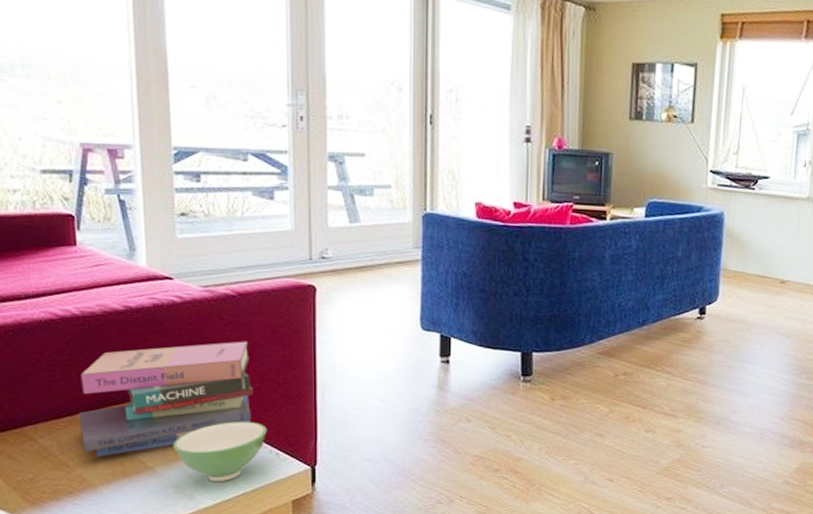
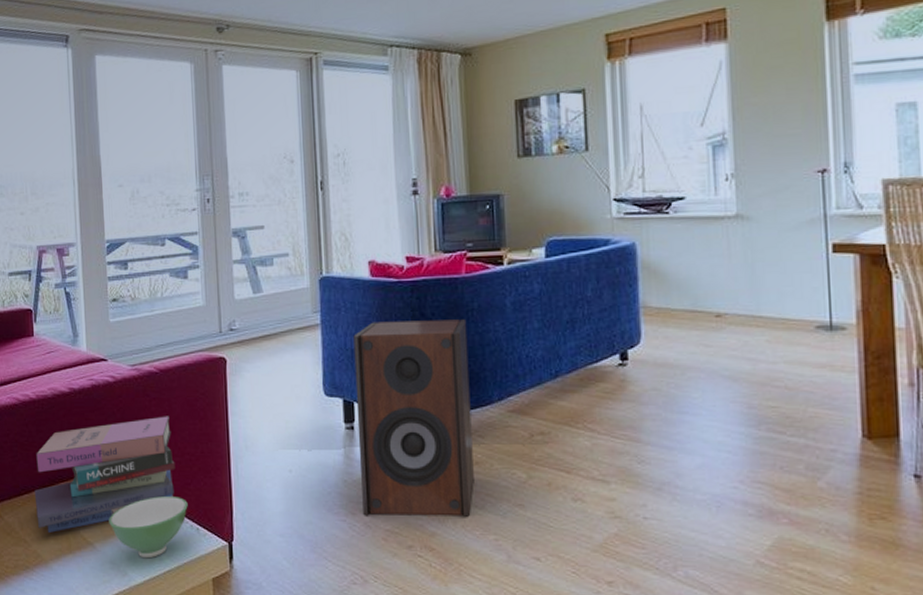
speaker: none [453,262,567,445] -> present [353,319,474,518]

